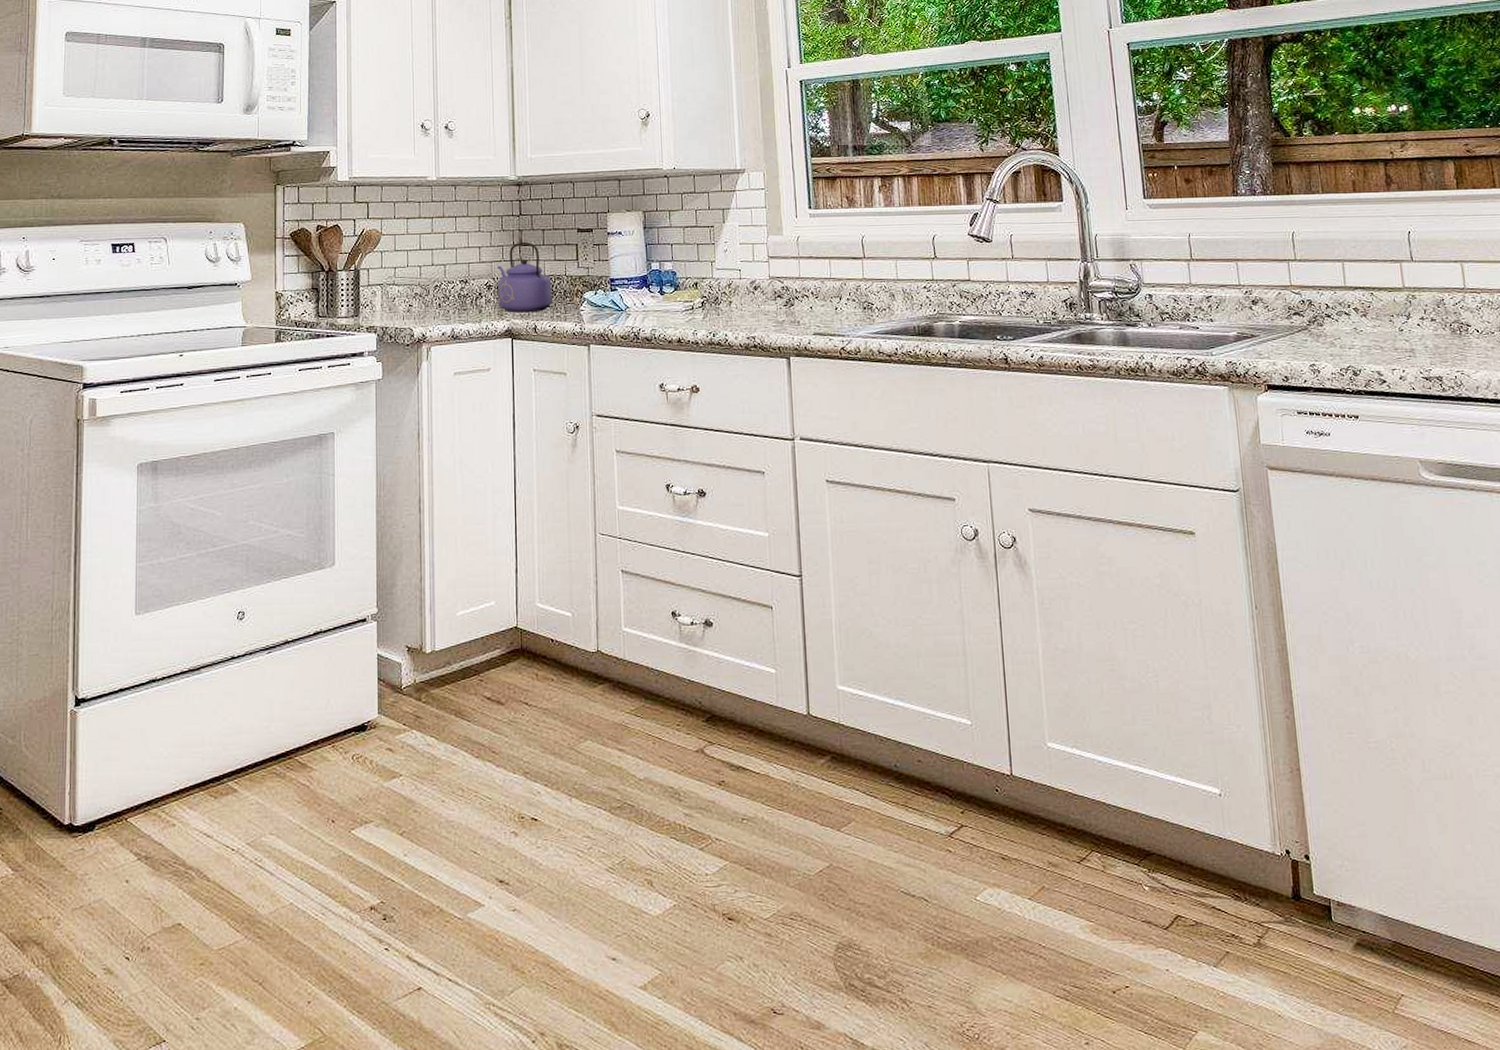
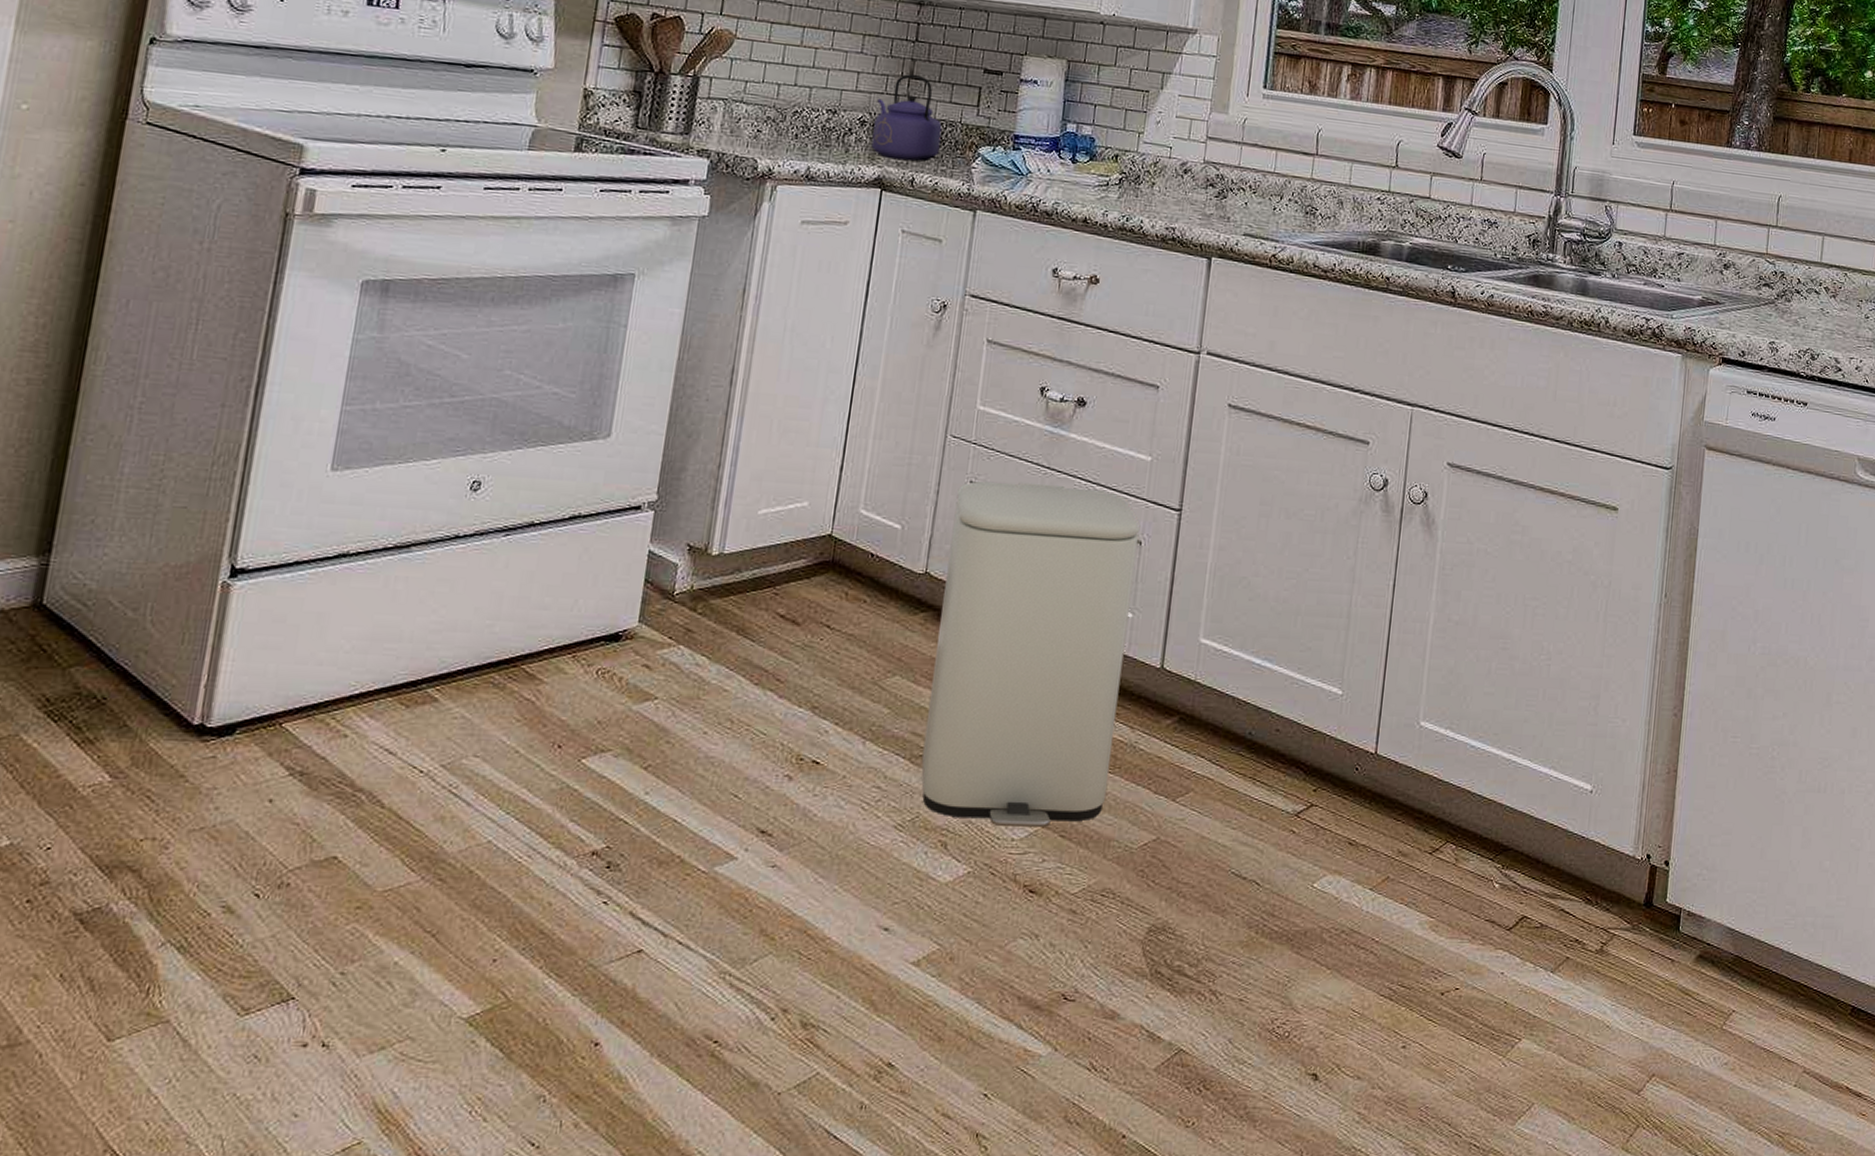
pedal bin: none [612,565,780,864] -> present [921,481,1141,829]

